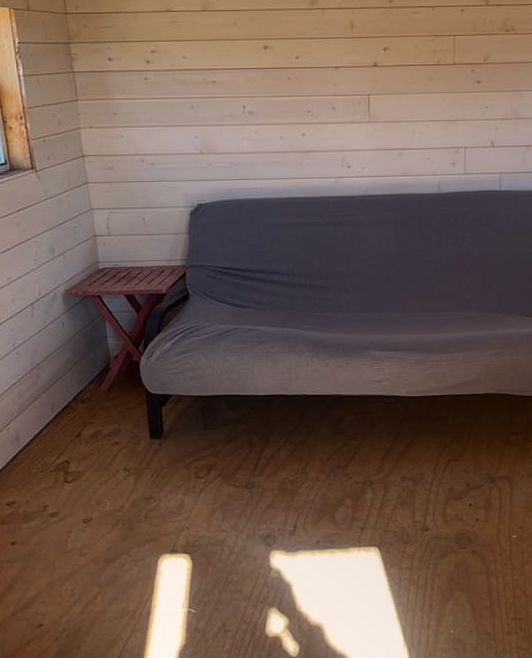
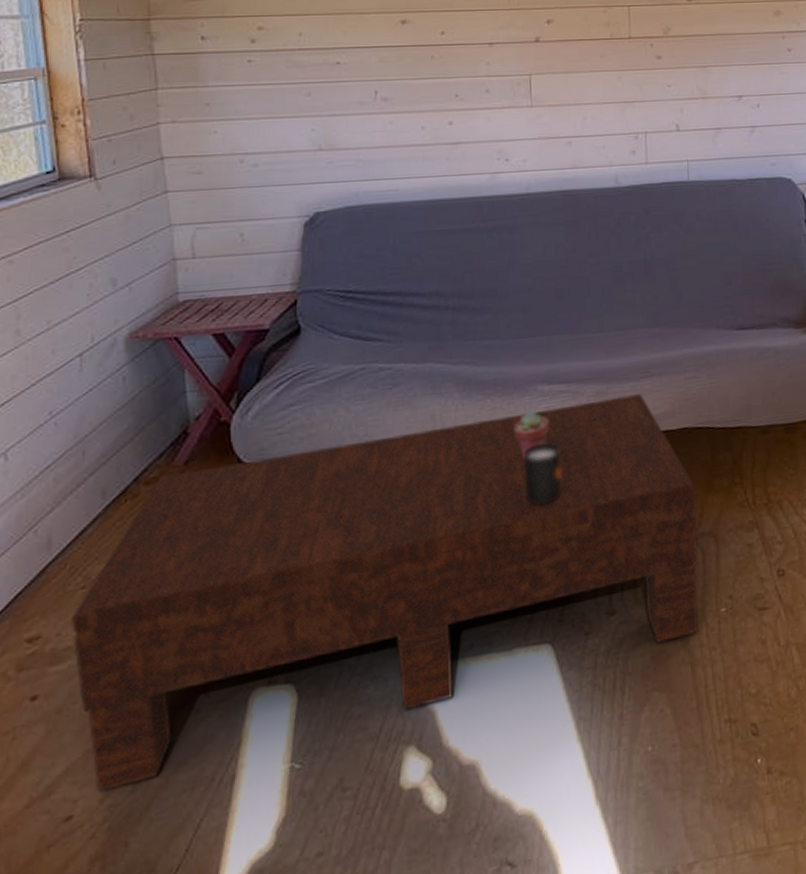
coffee table: none [36,364,496,611] -> present [72,394,698,792]
potted succulent: none [352,371,380,408] -> present [514,411,549,460]
mug: none [359,396,388,444] -> present [524,443,561,506]

